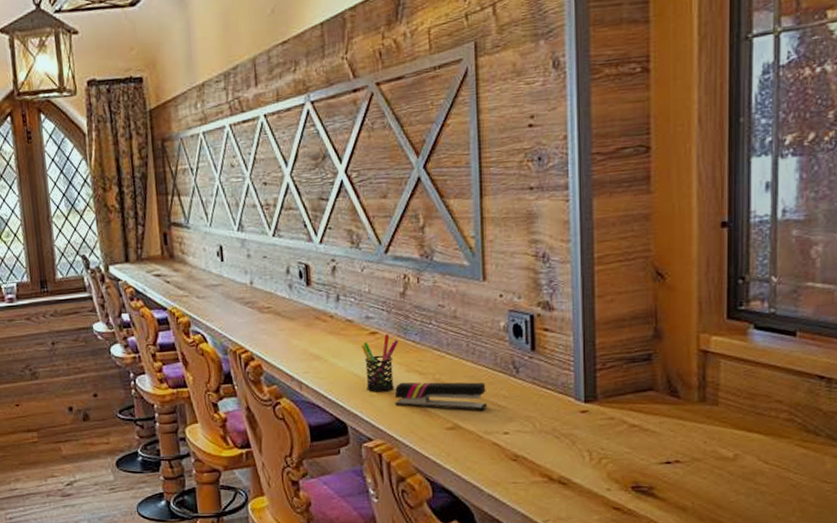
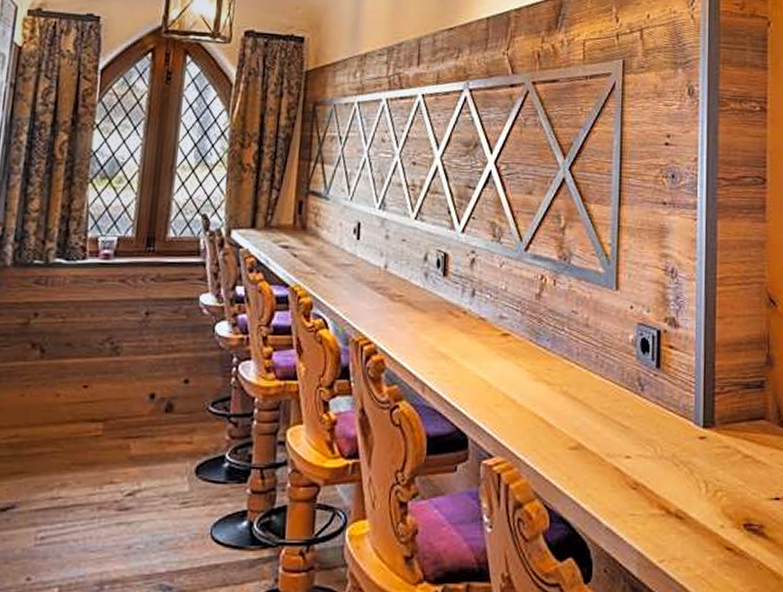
pen holder: present [362,334,398,392] -> none [492,337,530,402]
stapler: present [394,382,488,411] -> none [519,392,612,431]

